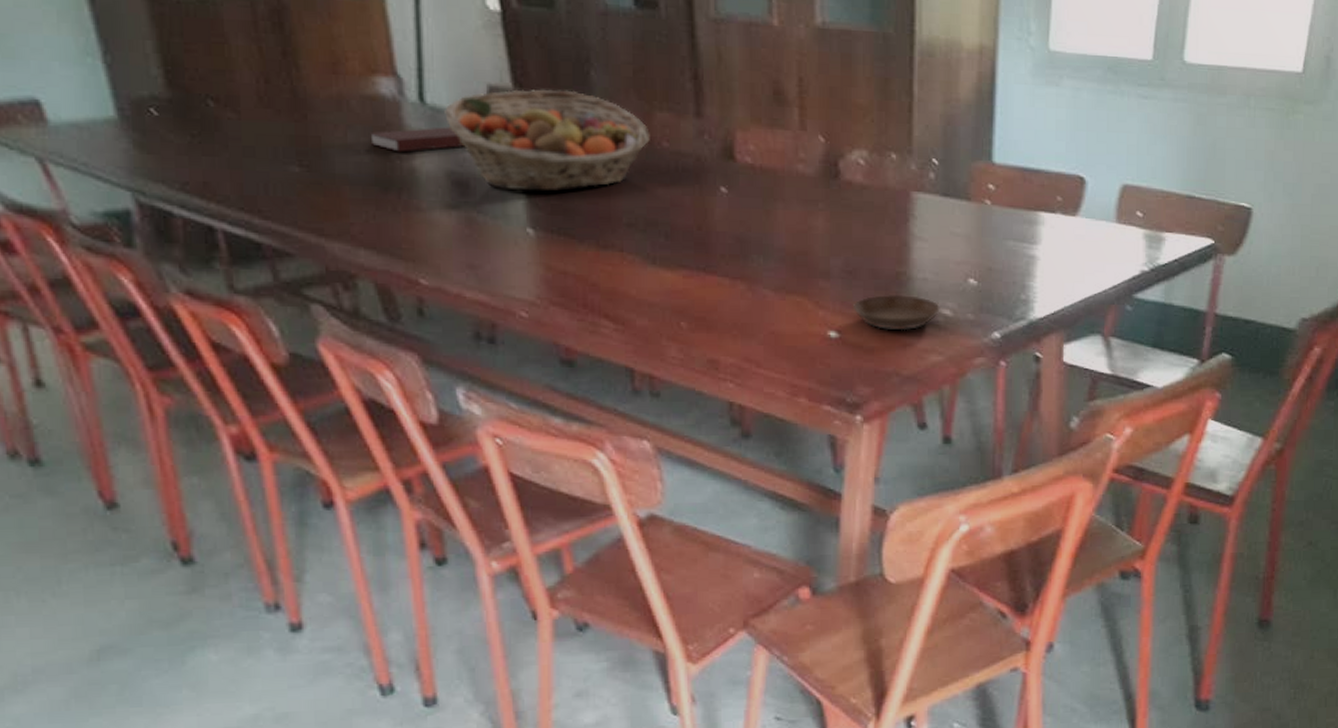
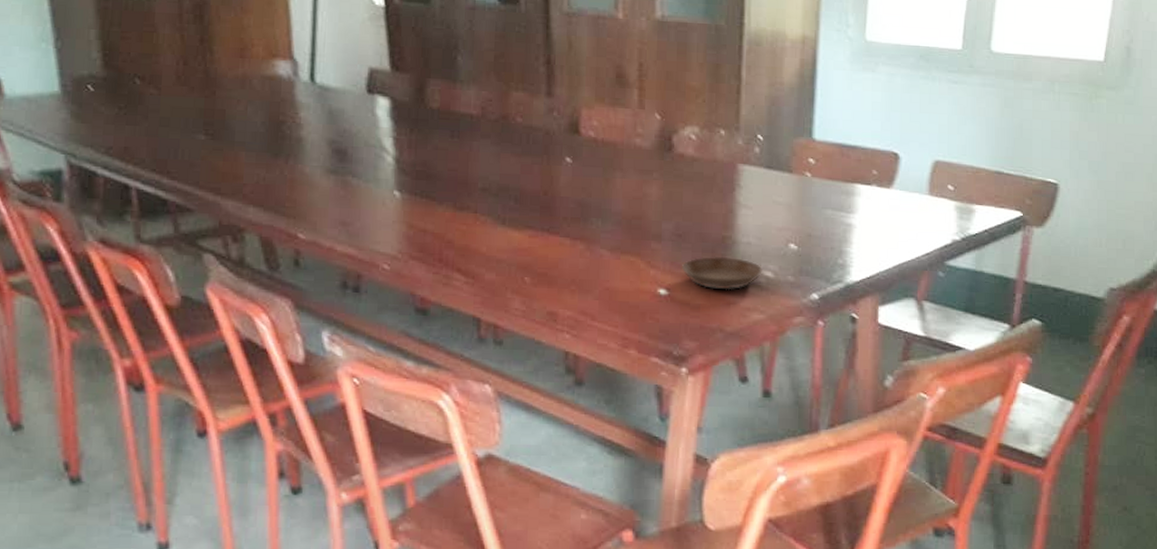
notebook: present [368,127,464,152] -> none [265,103,345,124]
fruit basket: present [444,89,650,192] -> none [331,71,506,159]

